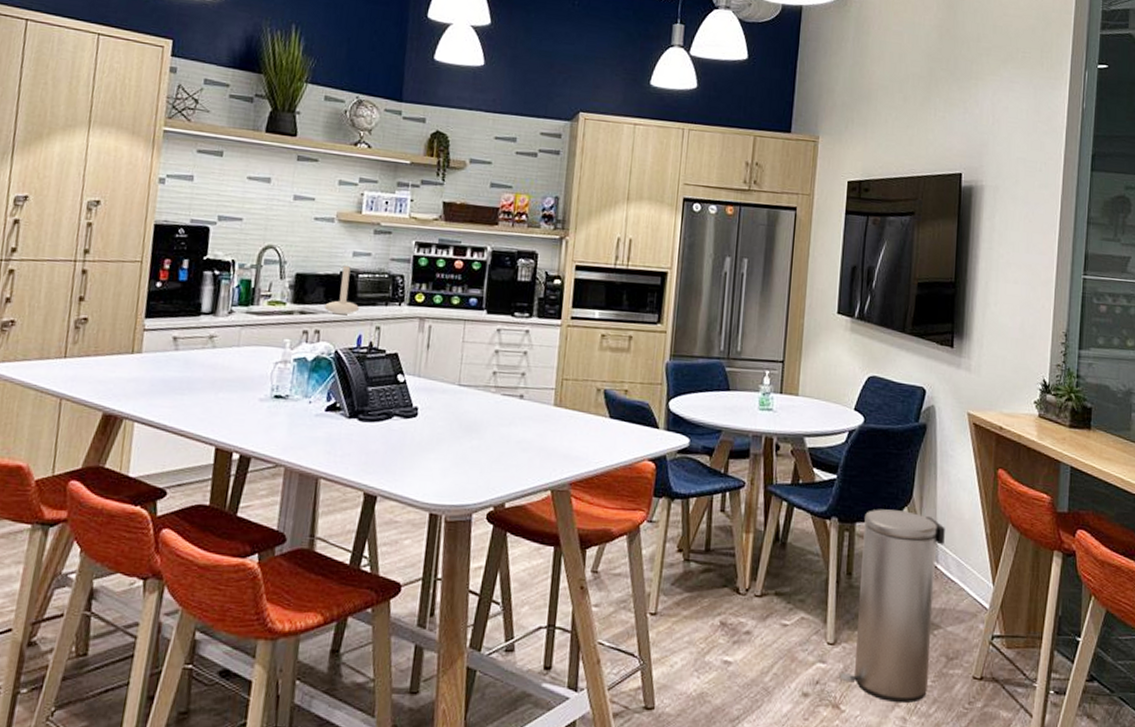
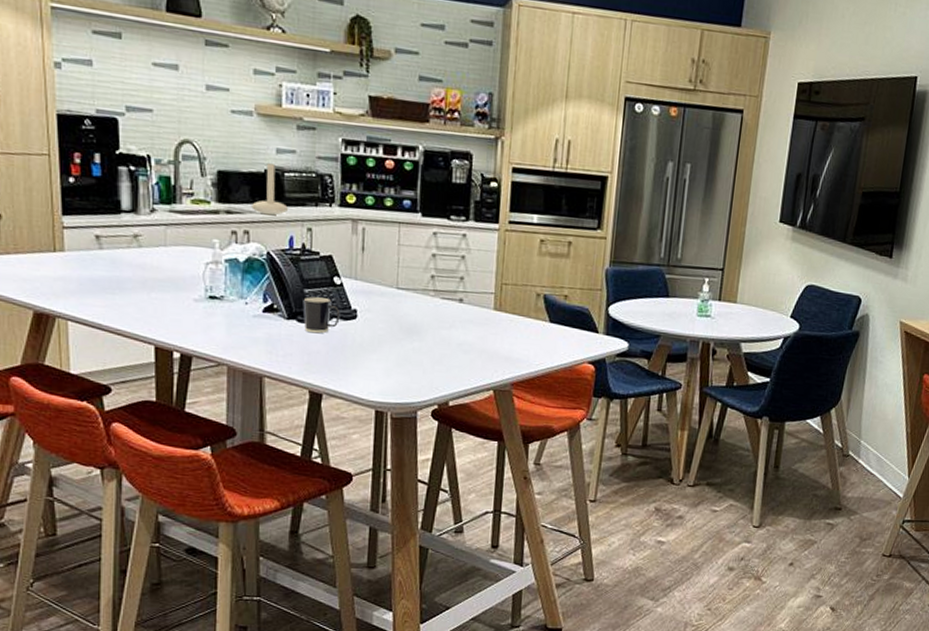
mug: none [364,394,402,433] -> present [303,296,340,334]
pedal bin: present [838,509,945,703] -> none [761,409,869,575]

